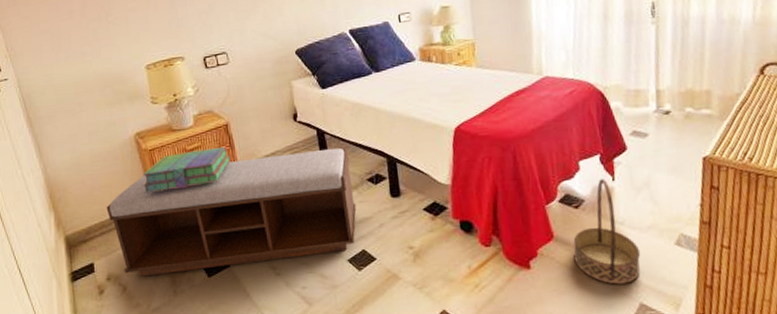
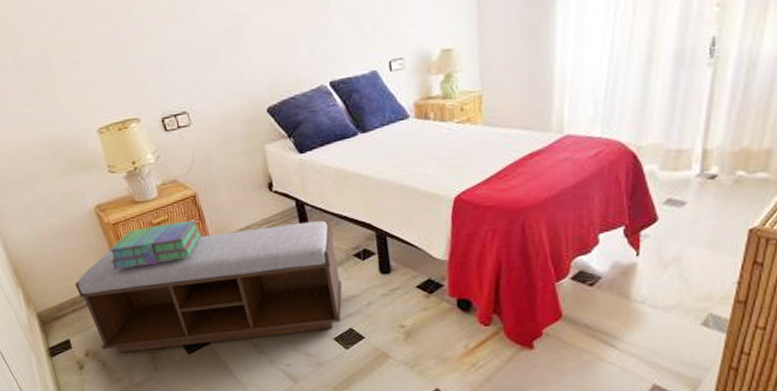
basket: present [573,179,641,285] -> none [583,254,660,366]

